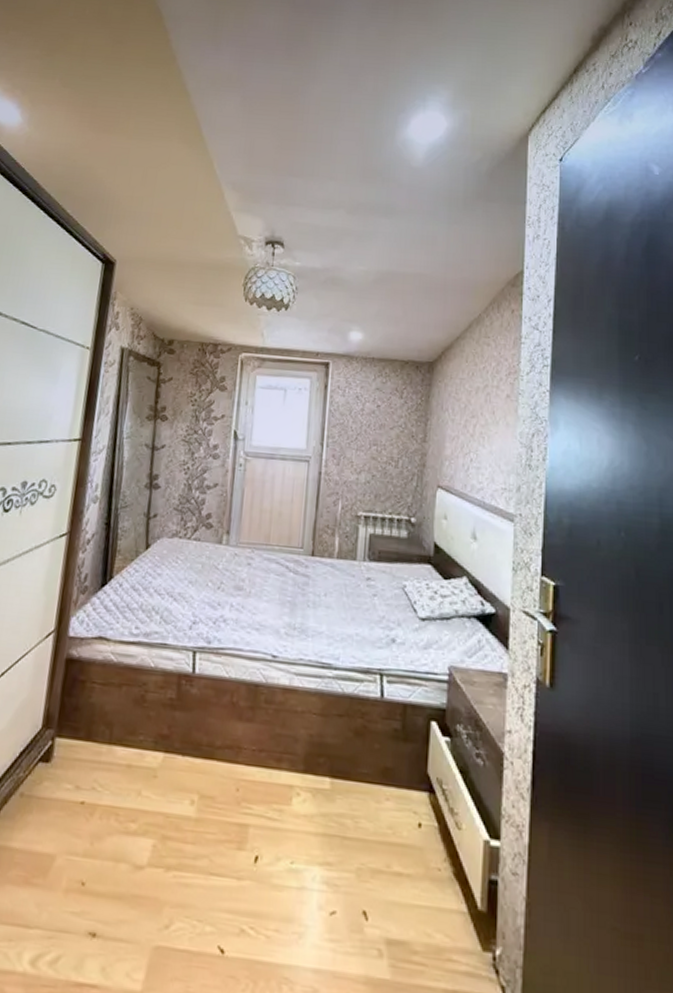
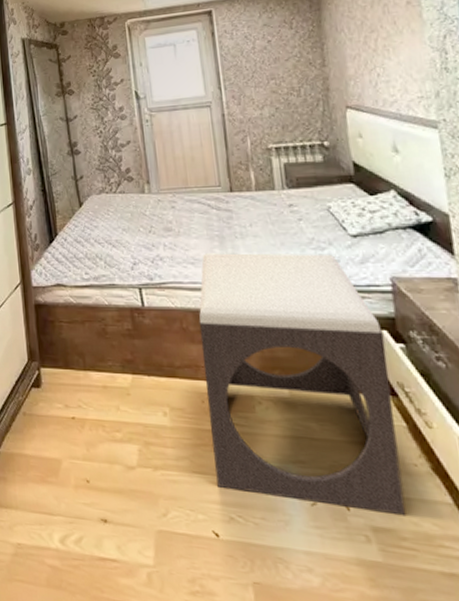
footstool: none [234,620,433,927] -> present [199,253,407,517]

